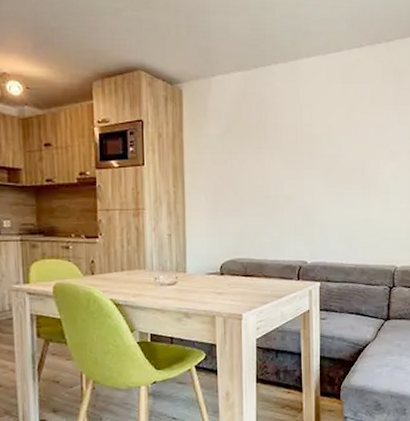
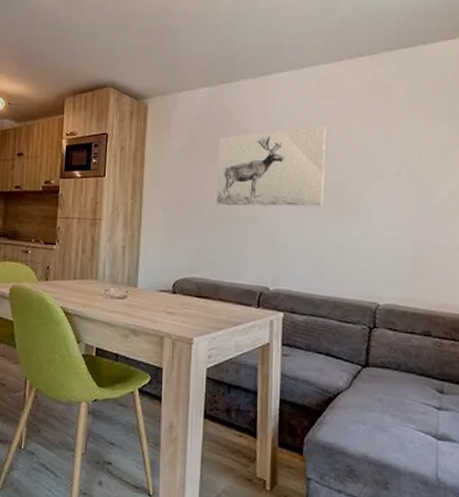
wall art: none [255,109,351,189] -> present [216,125,327,206]

